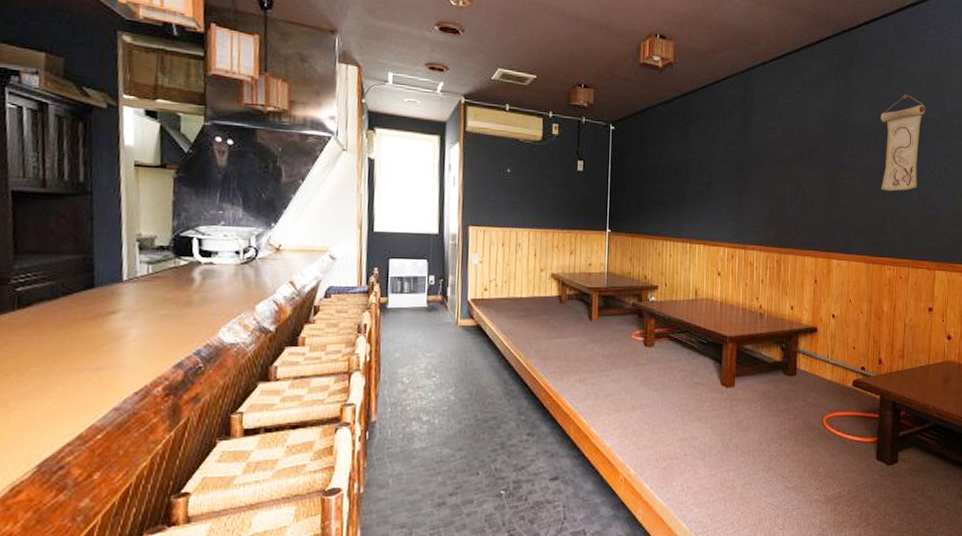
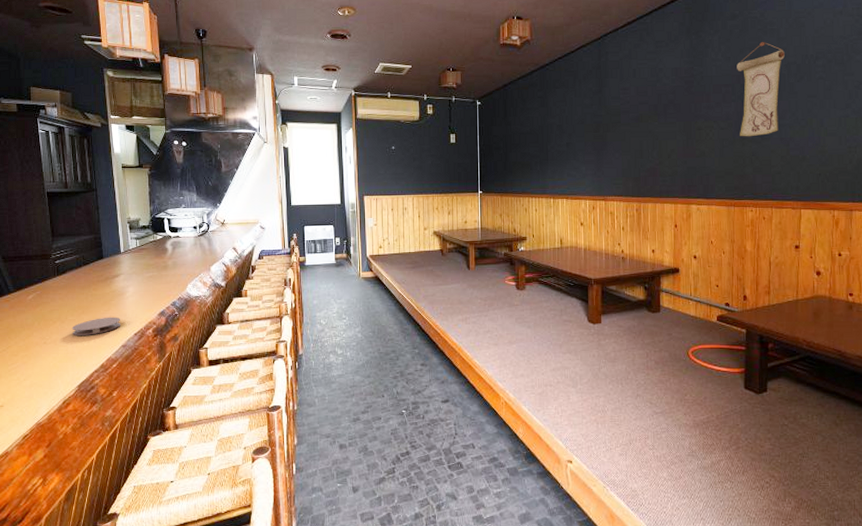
coaster: none [34,368,115,394] -> present [71,317,121,335]

